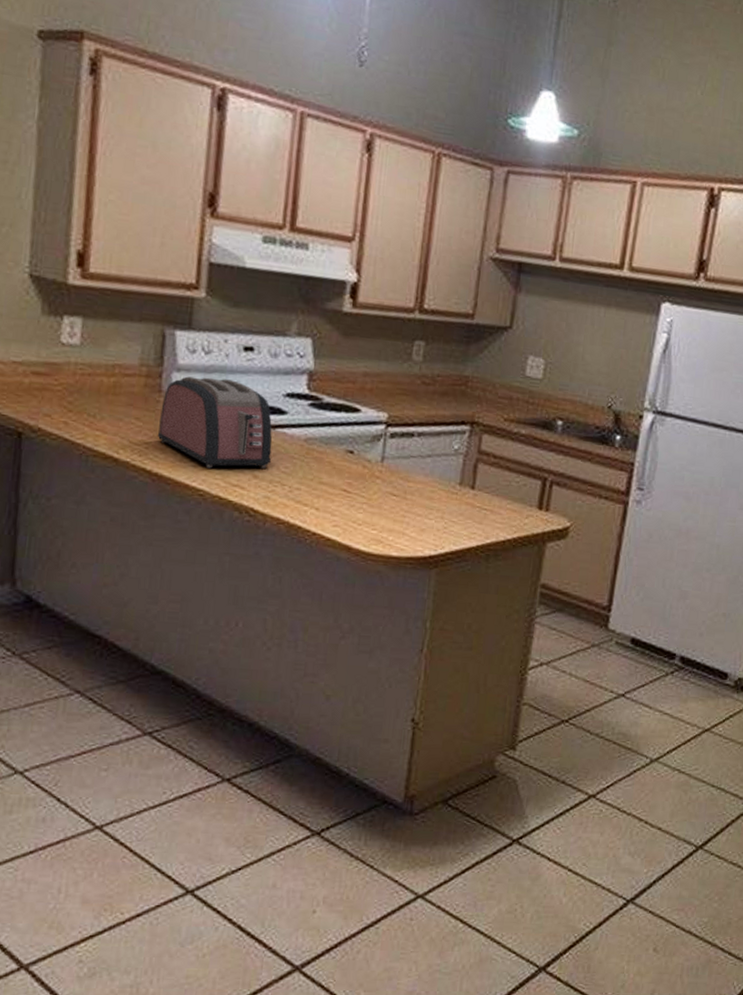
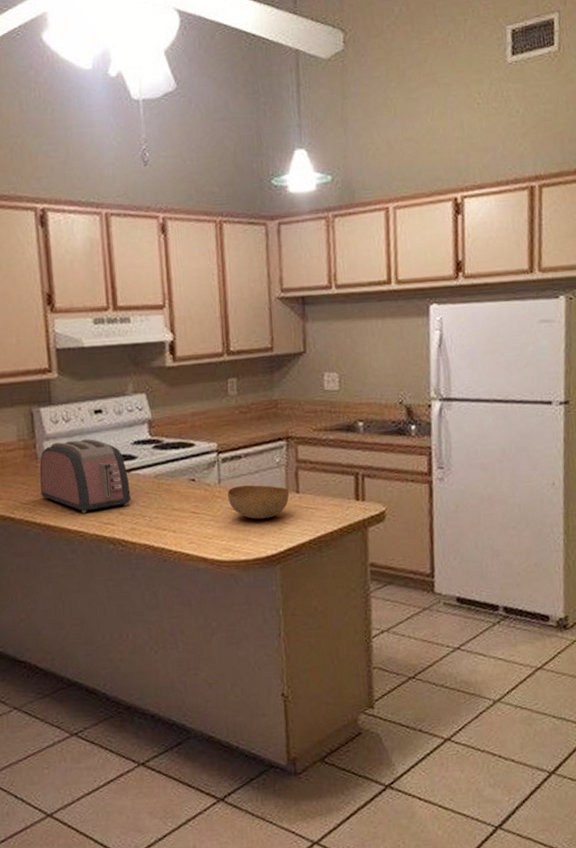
bowl: none [389,468,463,513] -> present [228,485,289,519]

